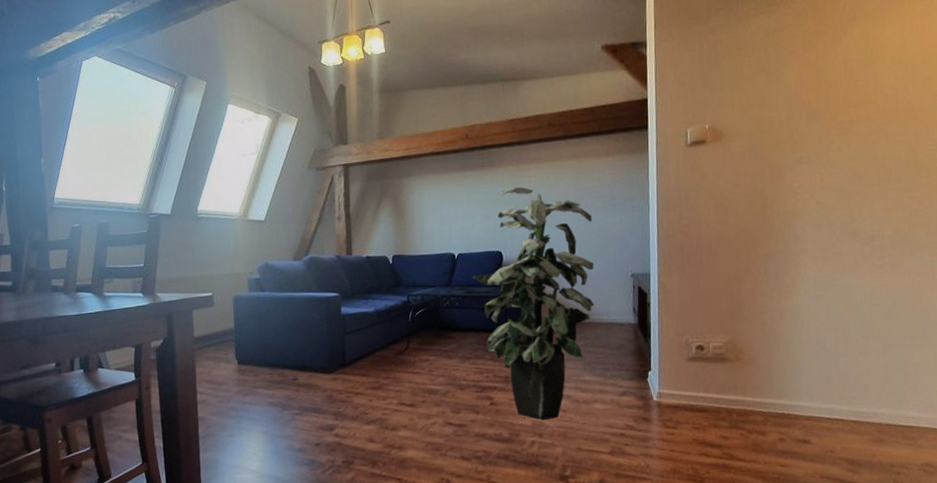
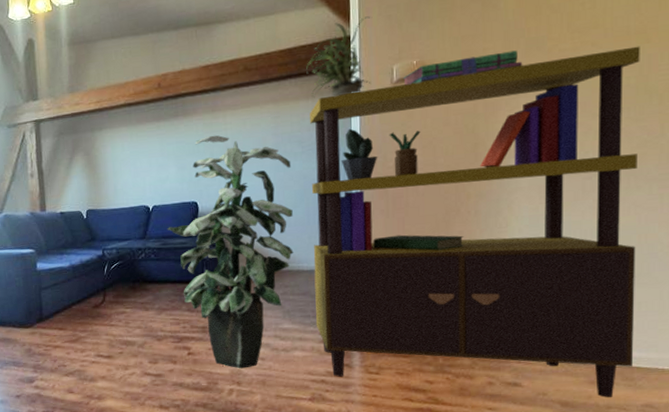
potted plant: none [606,81,668,155] -> present [306,16,373,98]
bookcase: none [610,122,913,457] -> present [310,46,640,398]
stack of books: none [697,120,805,147] -> present [403,50,523,85]

